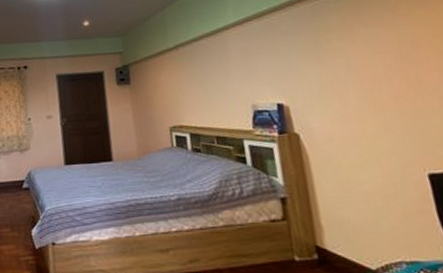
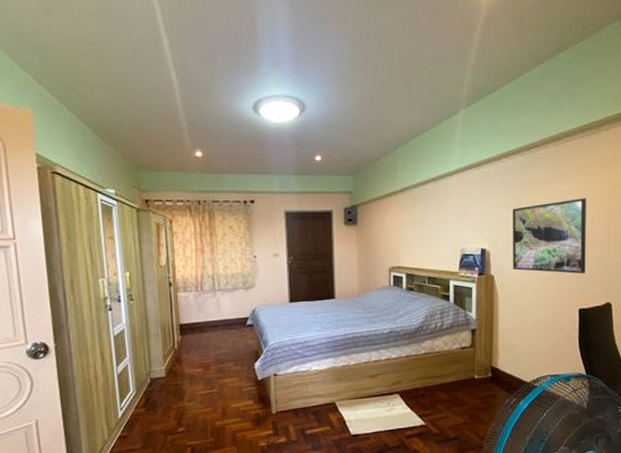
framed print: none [309,41,427,131] -> present [513,198,586,274]

